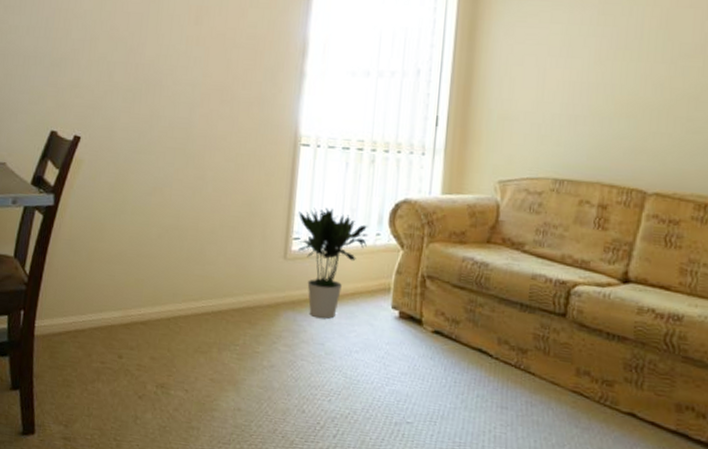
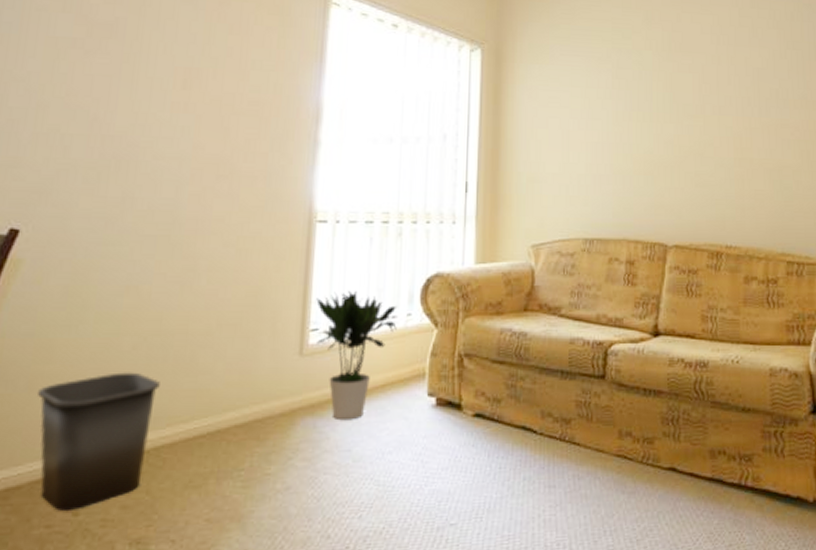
waste bin: none [94,255,178,355] -> present [36,372,160,512]

